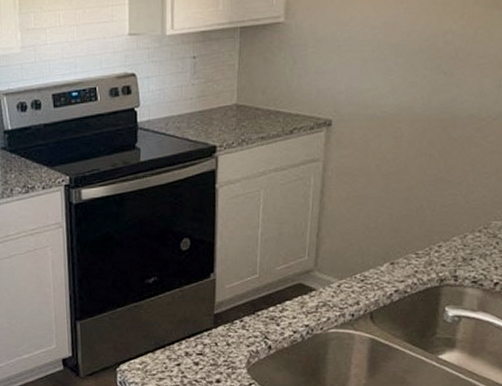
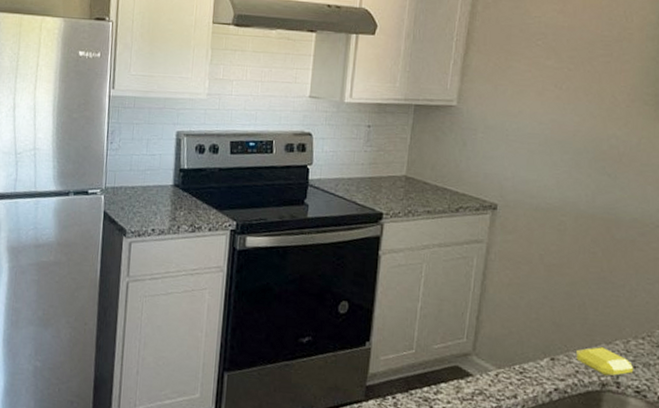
soap bar: none [414,245,471,272] -> present [575,347,634,376]

